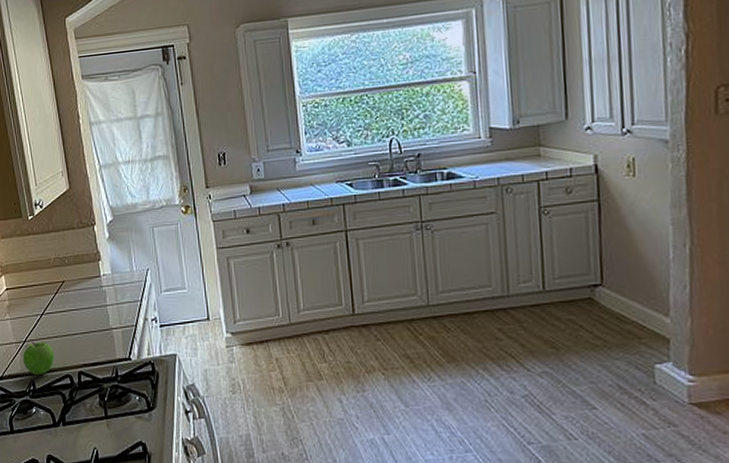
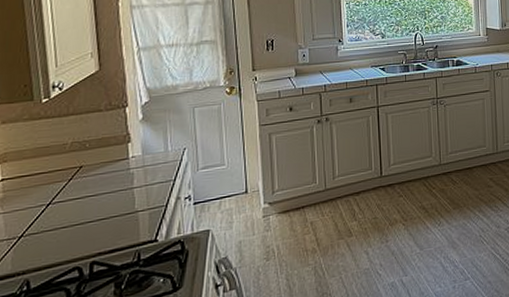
fruit: present [22,341,55,376] -> none [15,233,61,274]

